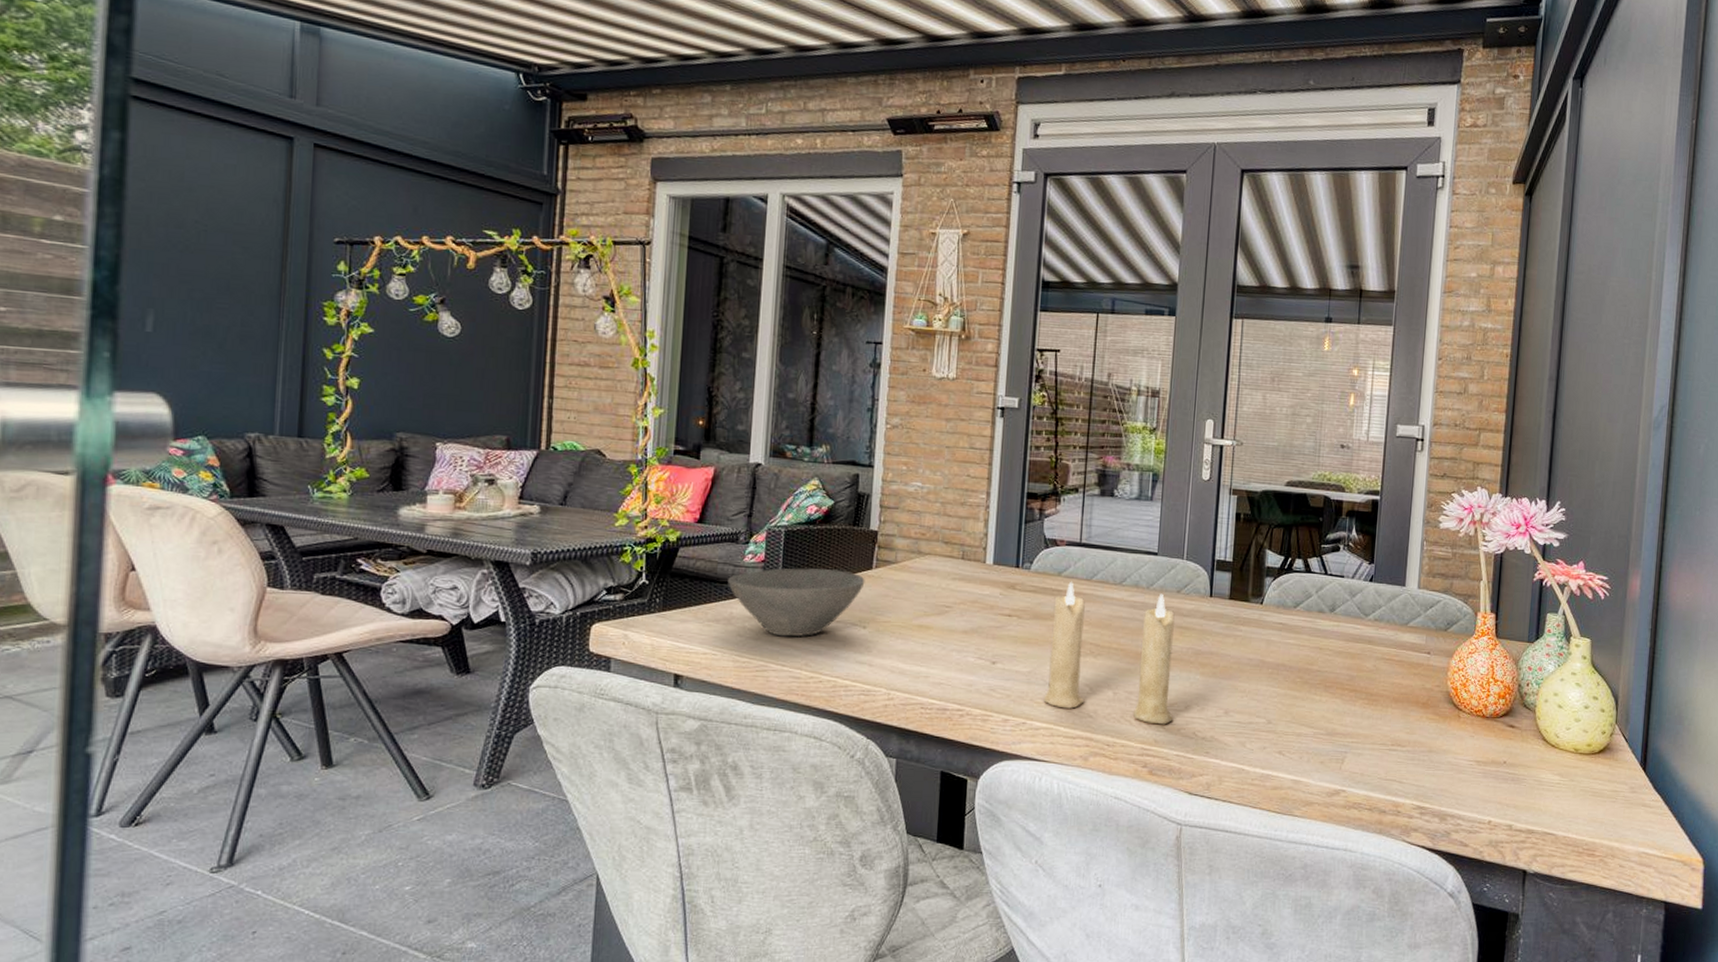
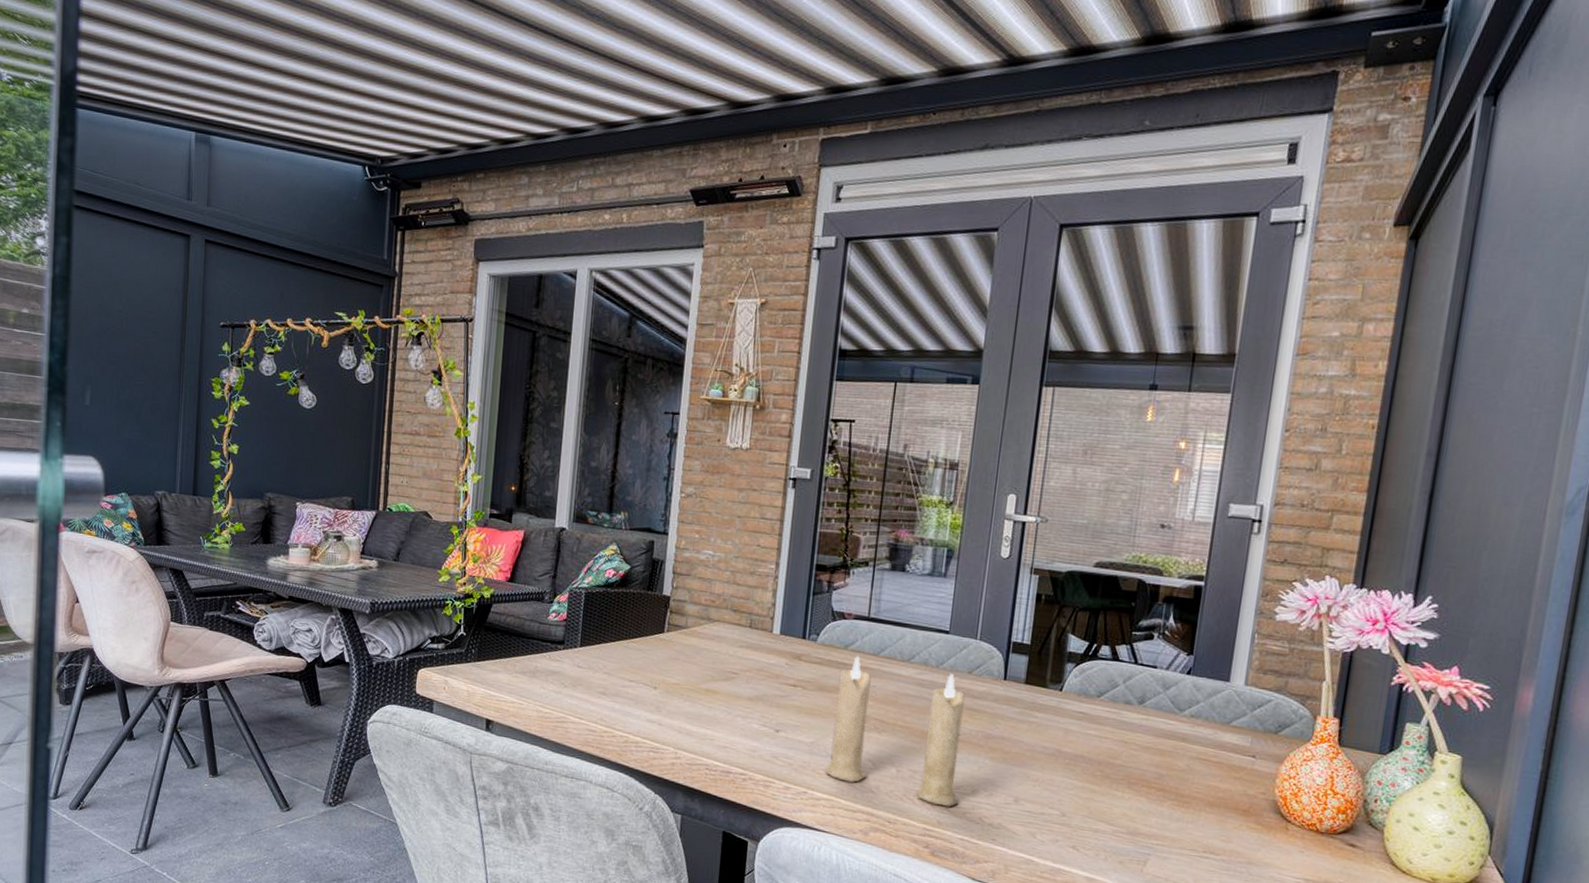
bowl: present [728,567,865,637] -> none [534,627,657,693]

